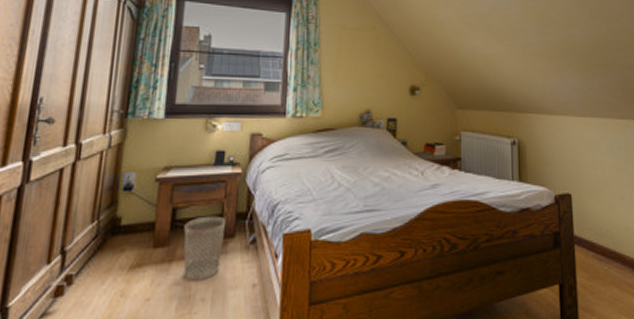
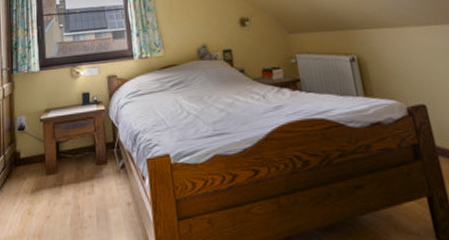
wastebasket: present [183,216,227,280] -> none [67,146,99,201]

